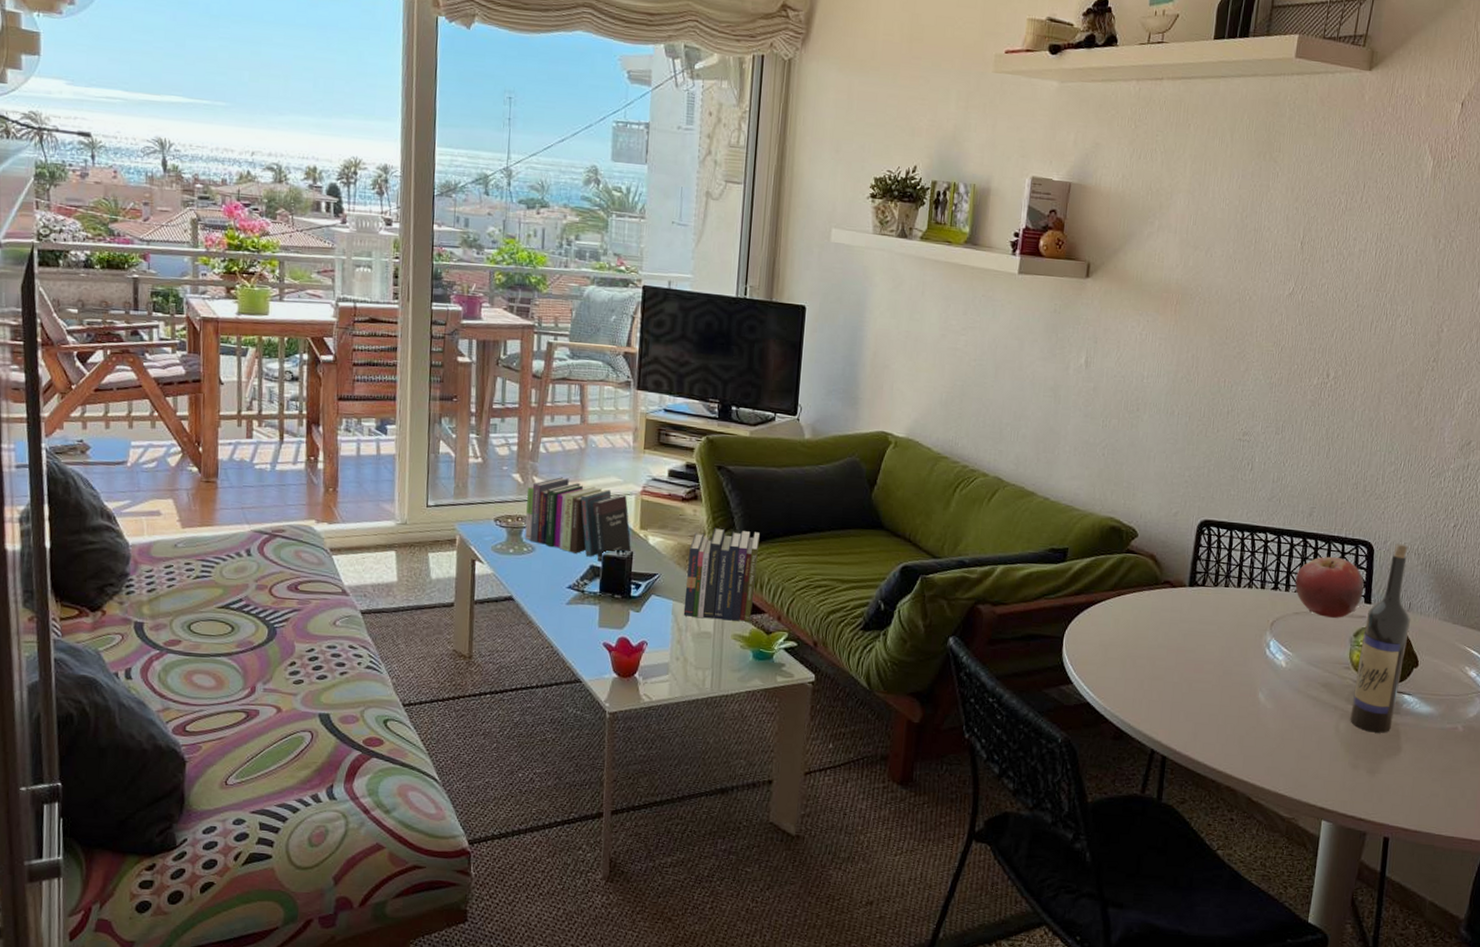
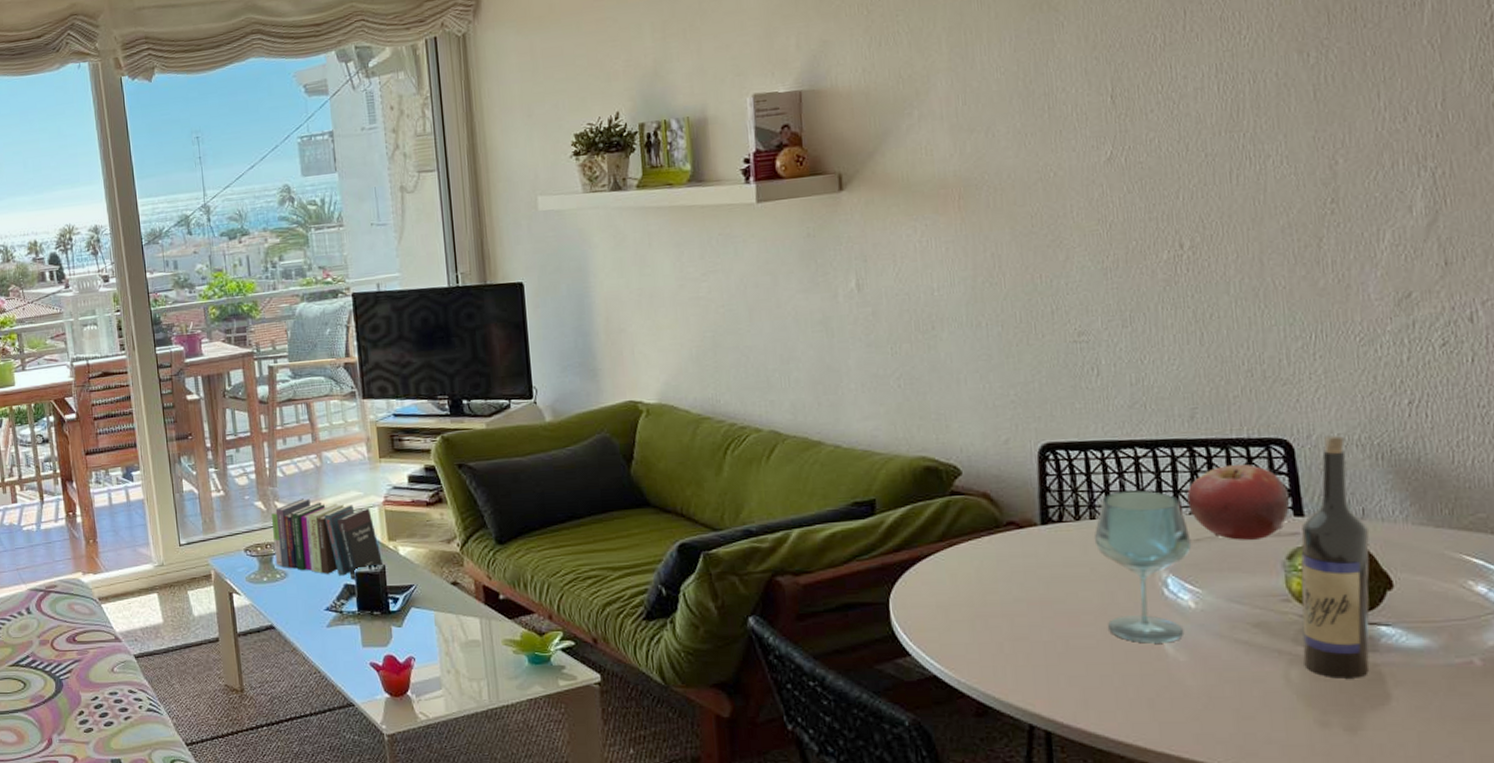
books: present [683,527,760,622] -> none [442,528,520,627]
wine glass: none [1222,567,1293,693] -> present [1093,490,1192,644]

